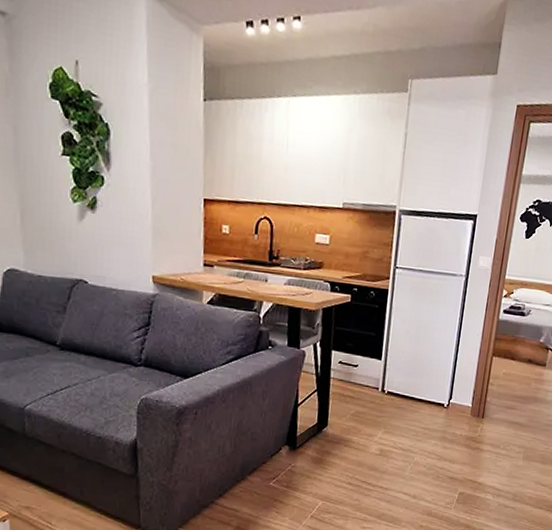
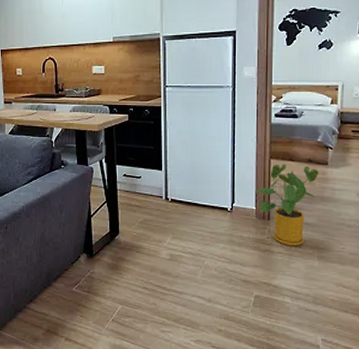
house plant: none [474,362,537,446] -> present [256,164,319,247]

